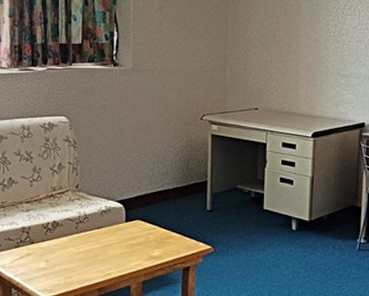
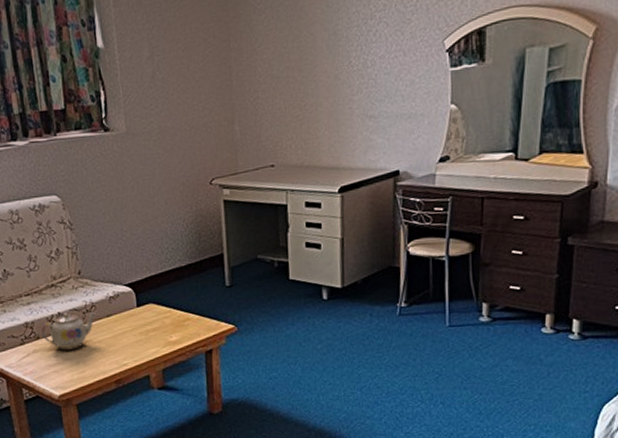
teapot: none [36,221,89,256] -> present [41,312,97,350]

